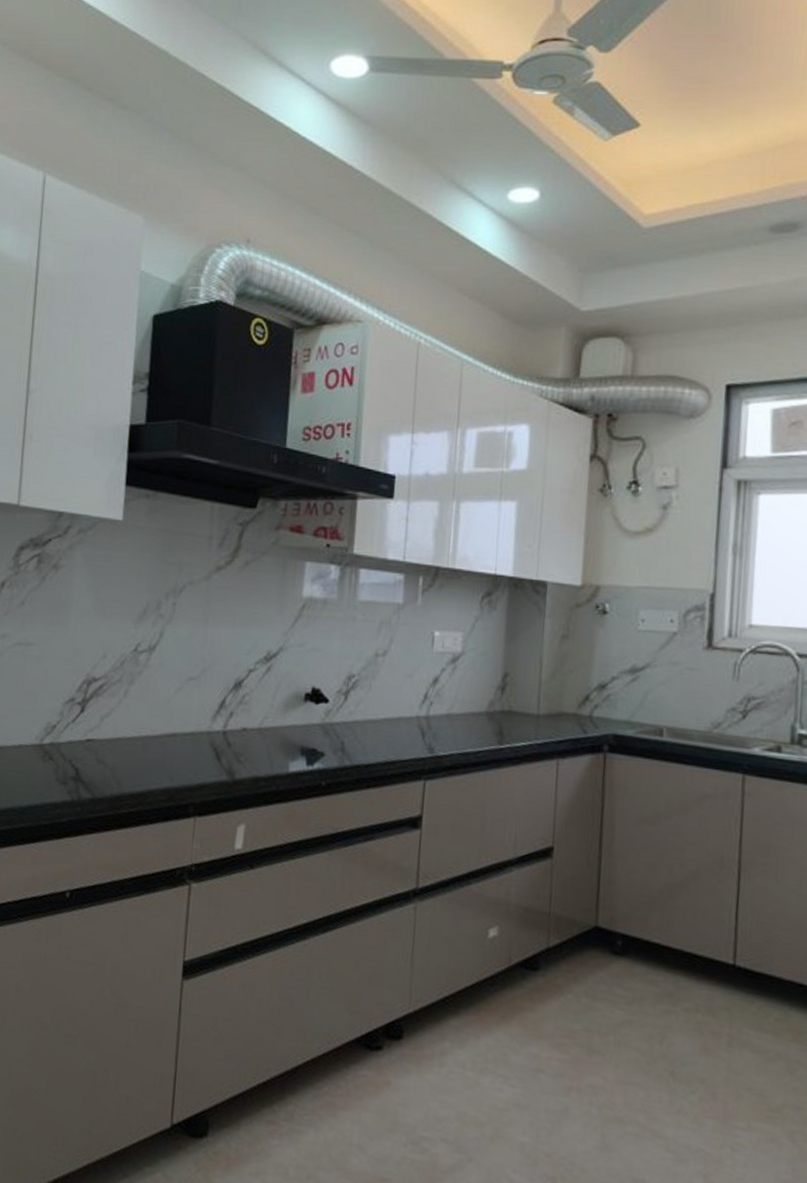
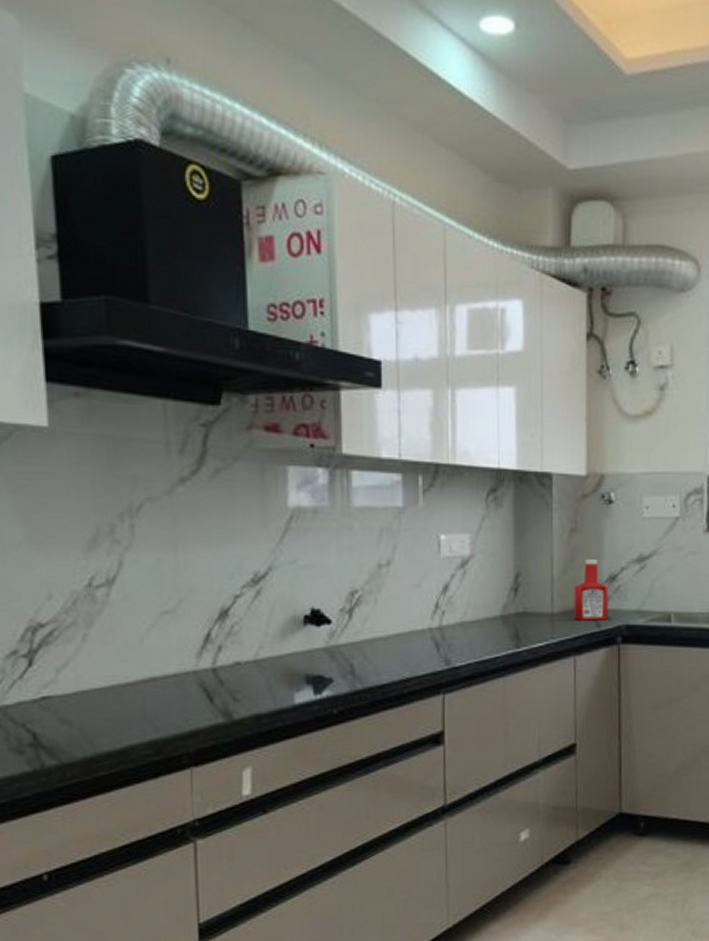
ketchup bottle: none [559,666,598,727] -> present [574,560,609,621]

